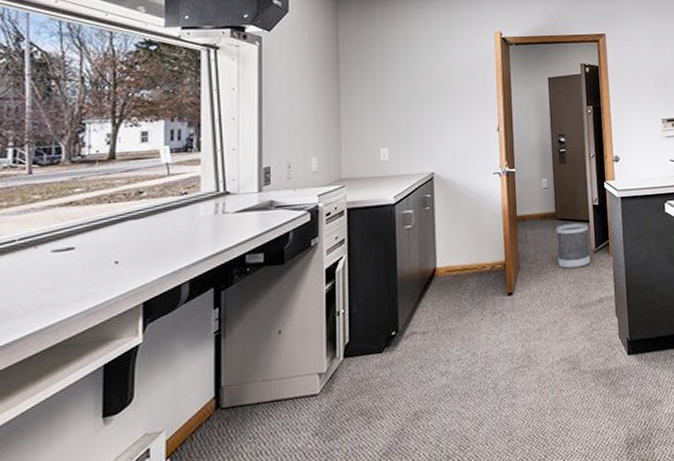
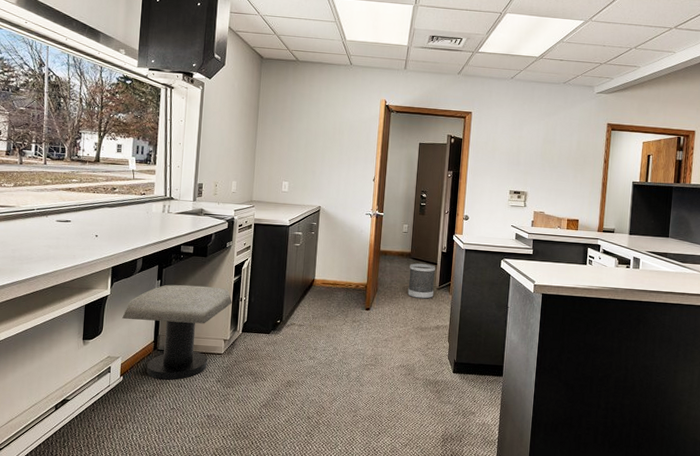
stool: none [163,302,326,452] -> present [122,284,232,380]

